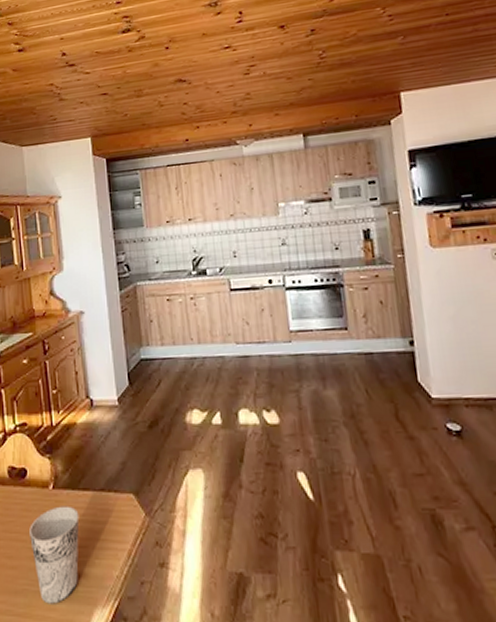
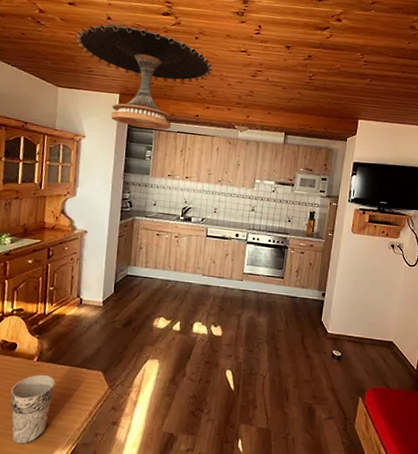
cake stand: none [30,53,195,172] -> present [75,24,213,130]

